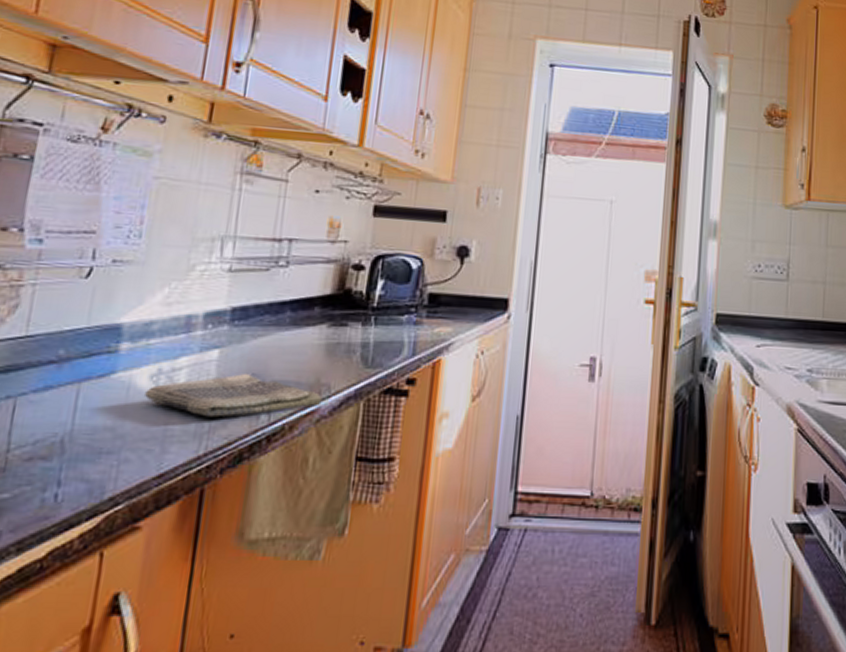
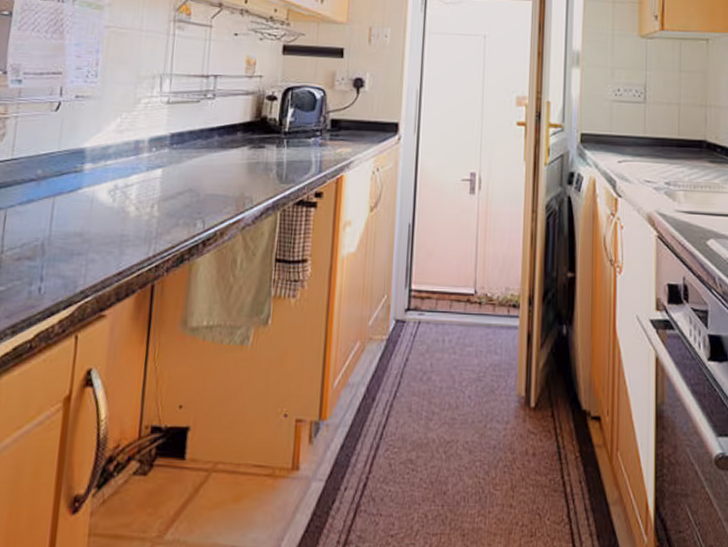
dish towel: present [143,373,322,418] -> none [104,188,246,225]

